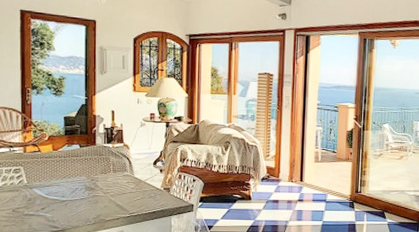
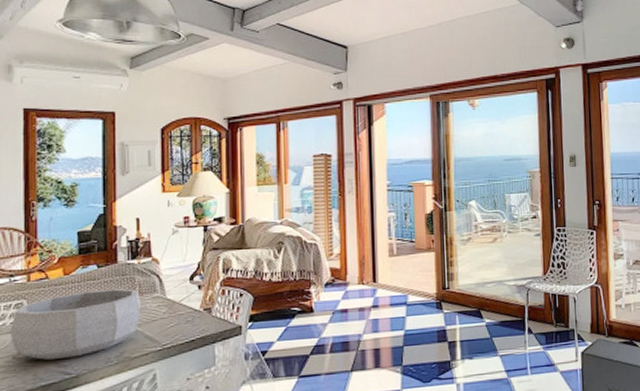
decorative bowl: none [10,165,114,216] -> present [9,288,140,361]

